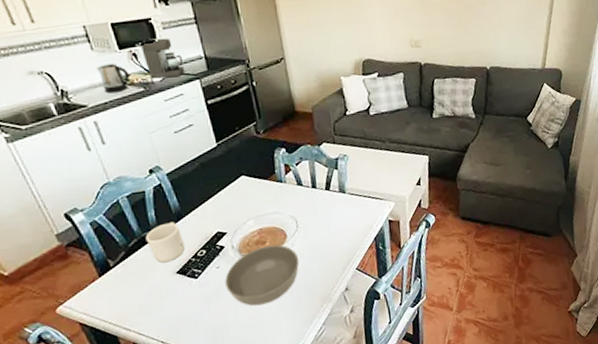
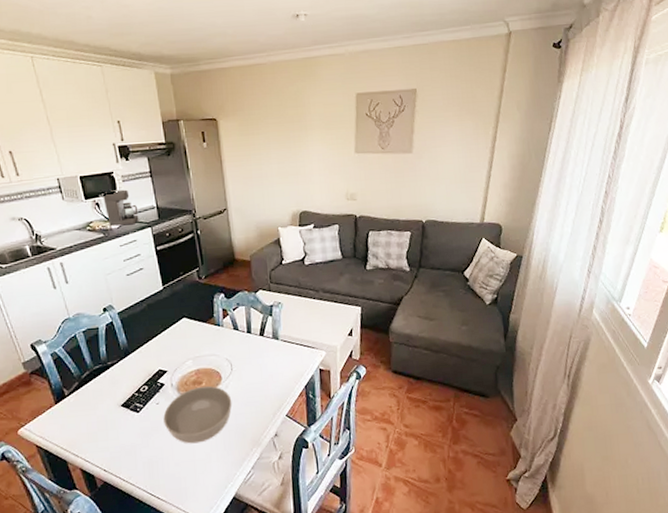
kettle: present [97,64,130,94] -> none [66,212,92,238]
mug: present [145,222,185,263] -> none [96,357,129,396]

